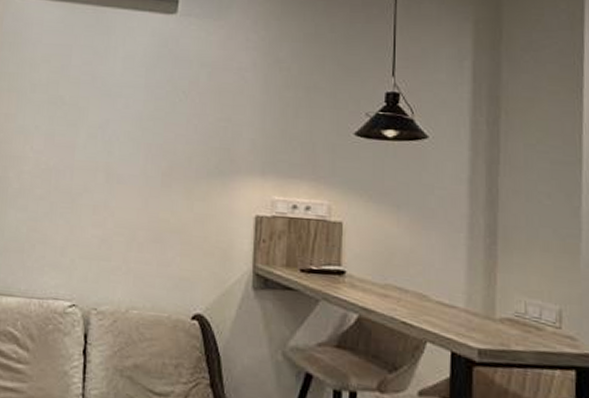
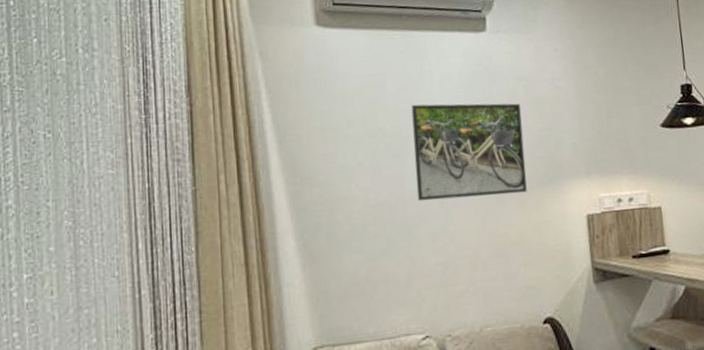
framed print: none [85,77,202,182] -> present [411,103,527,202]

